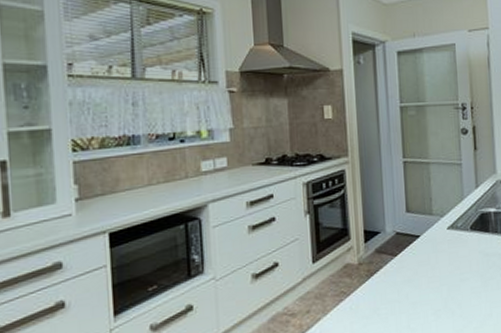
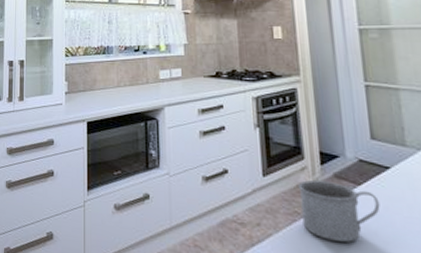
mug: none [345,257,411,312] -> present [298,180,380,242]

